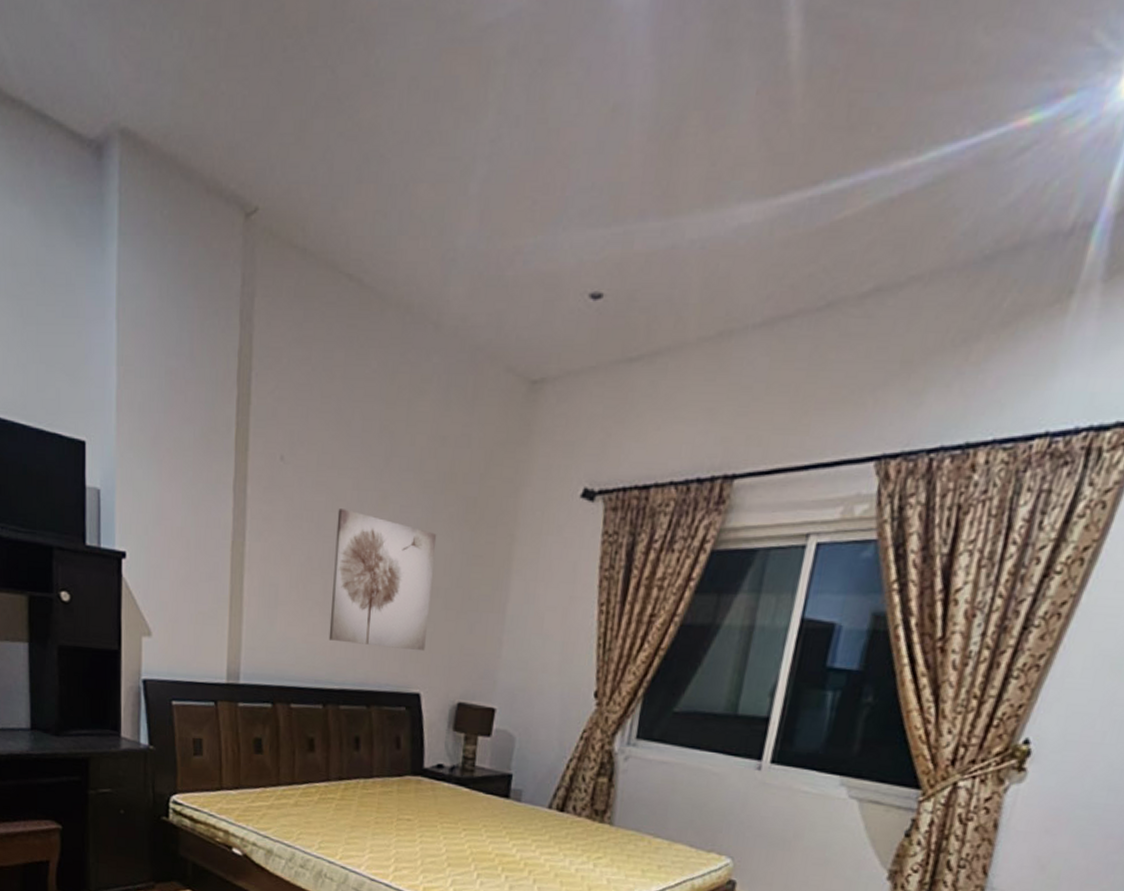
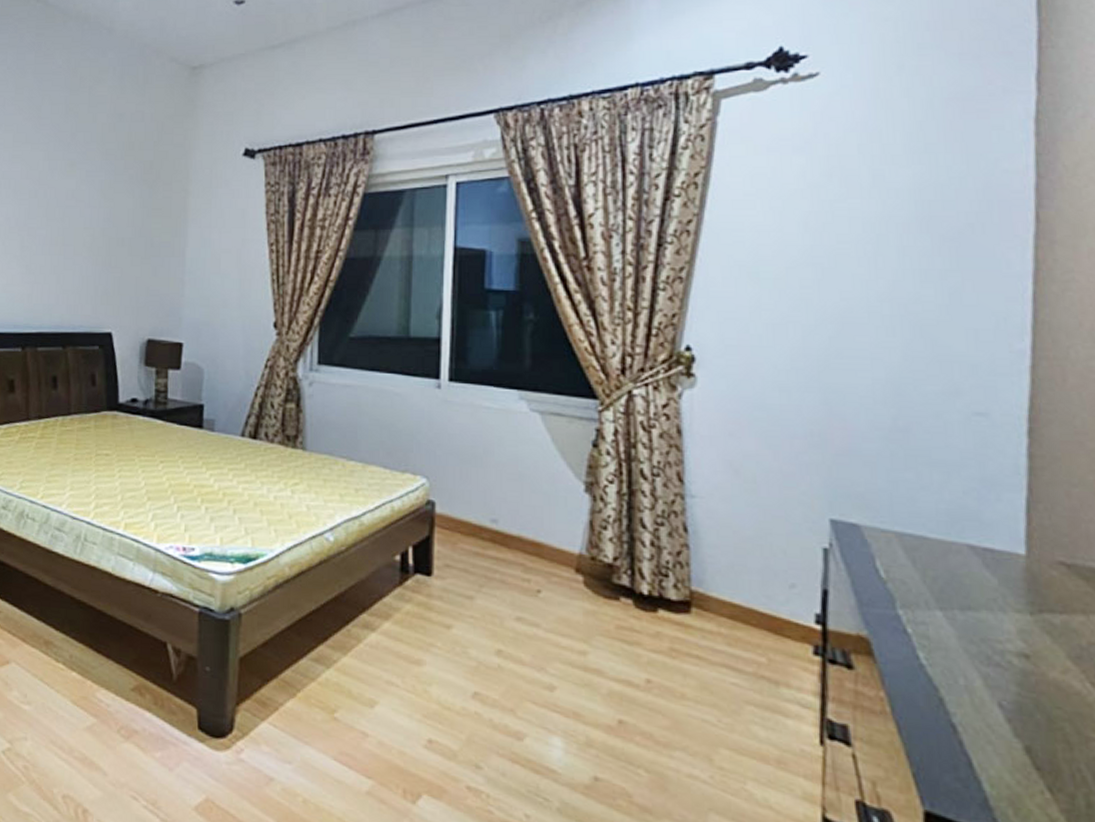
wall art: present [328,509,437,652] -> none [26,176,120,294]

